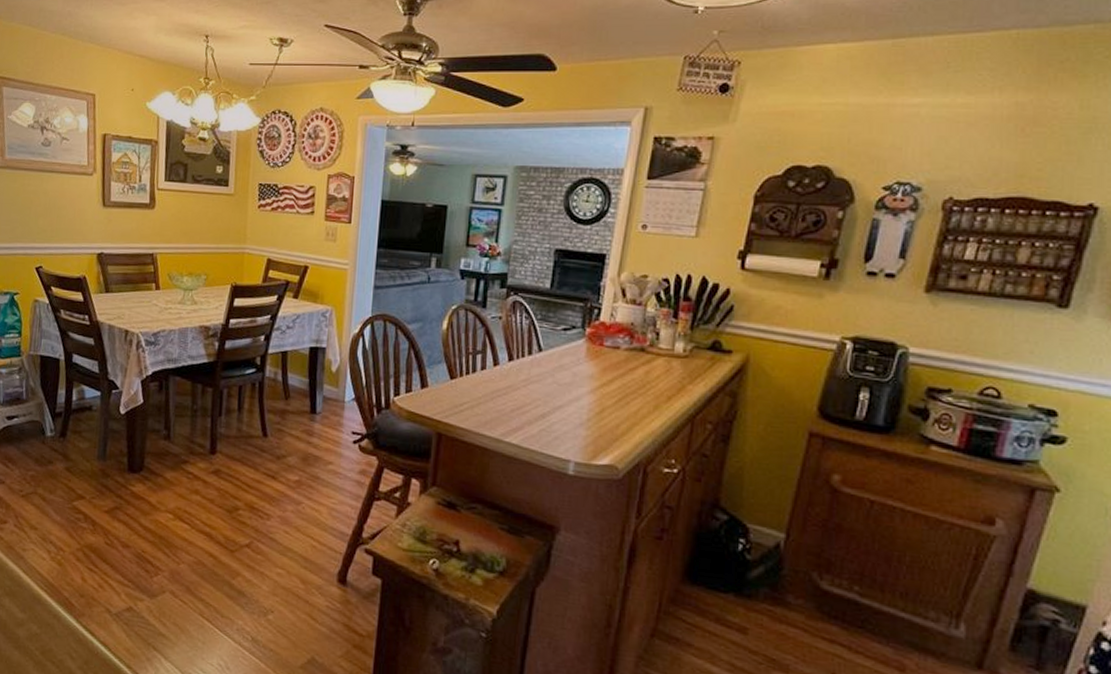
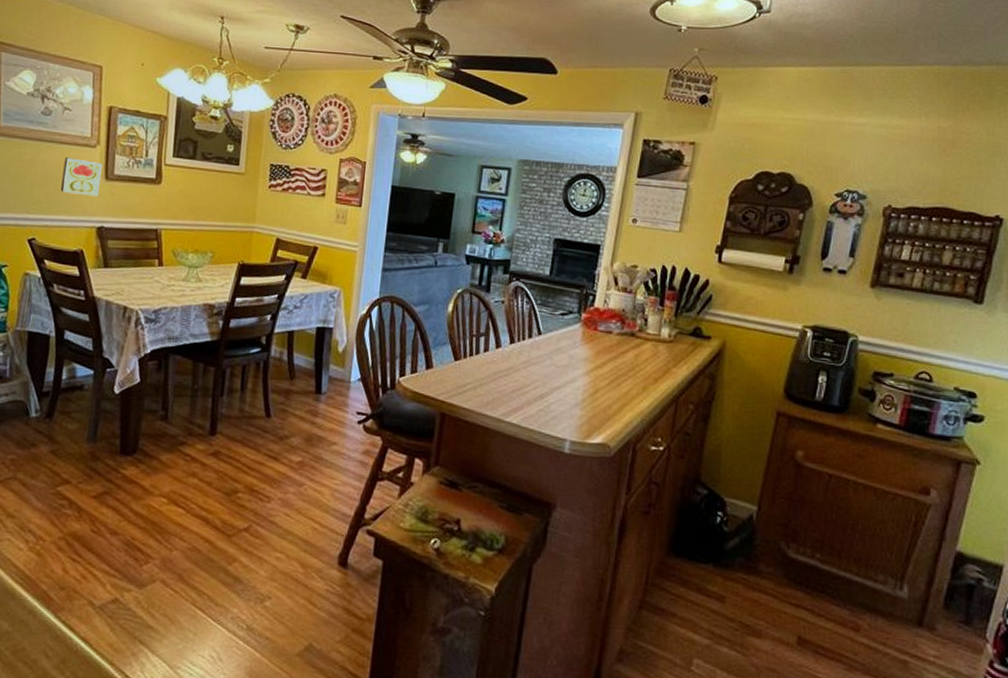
decorative tile: none [62,185,100,224] -> present [60,156,103,197]

